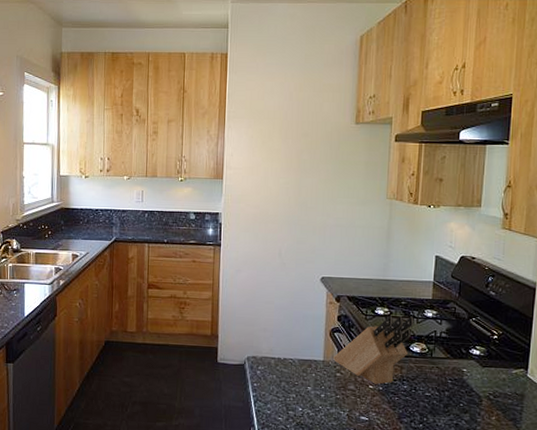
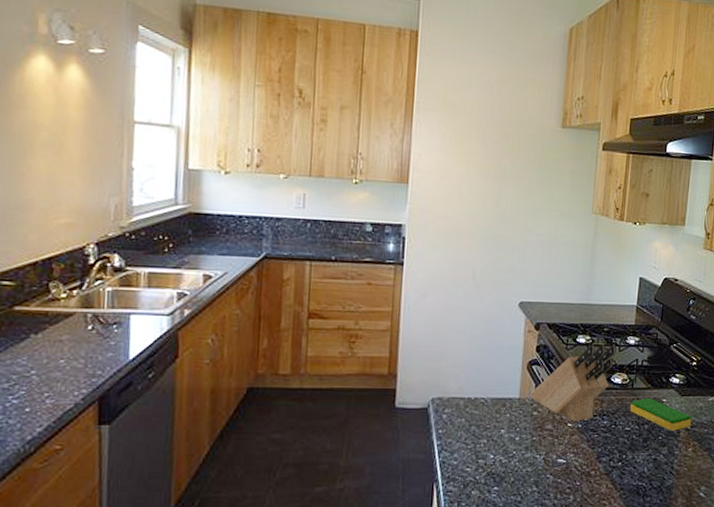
dish sponge: none [430,367,494,399] -> present [630,398,691,431]

